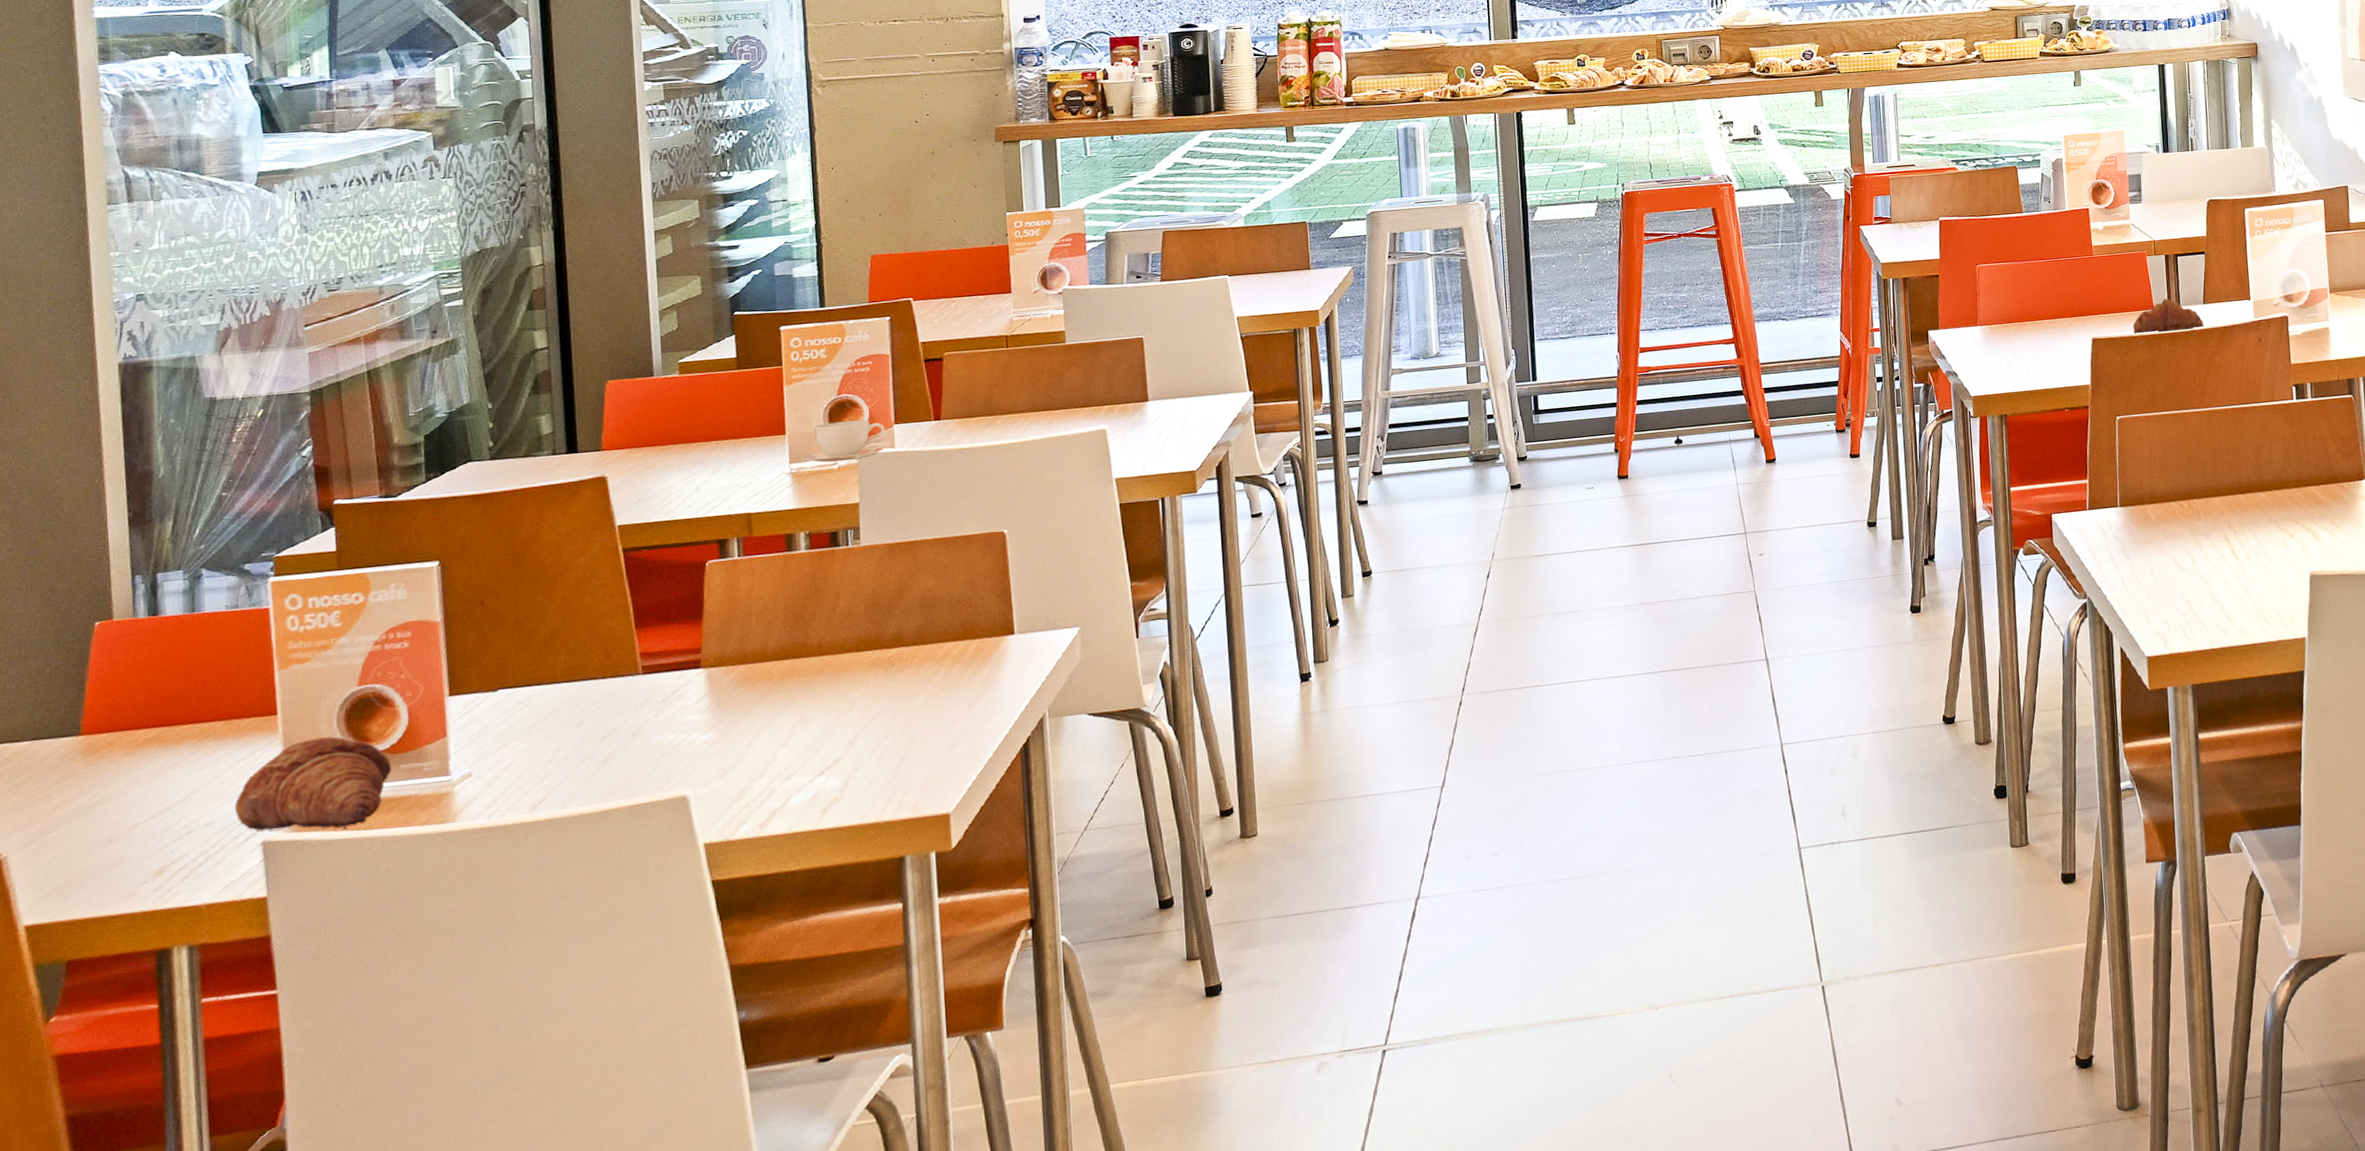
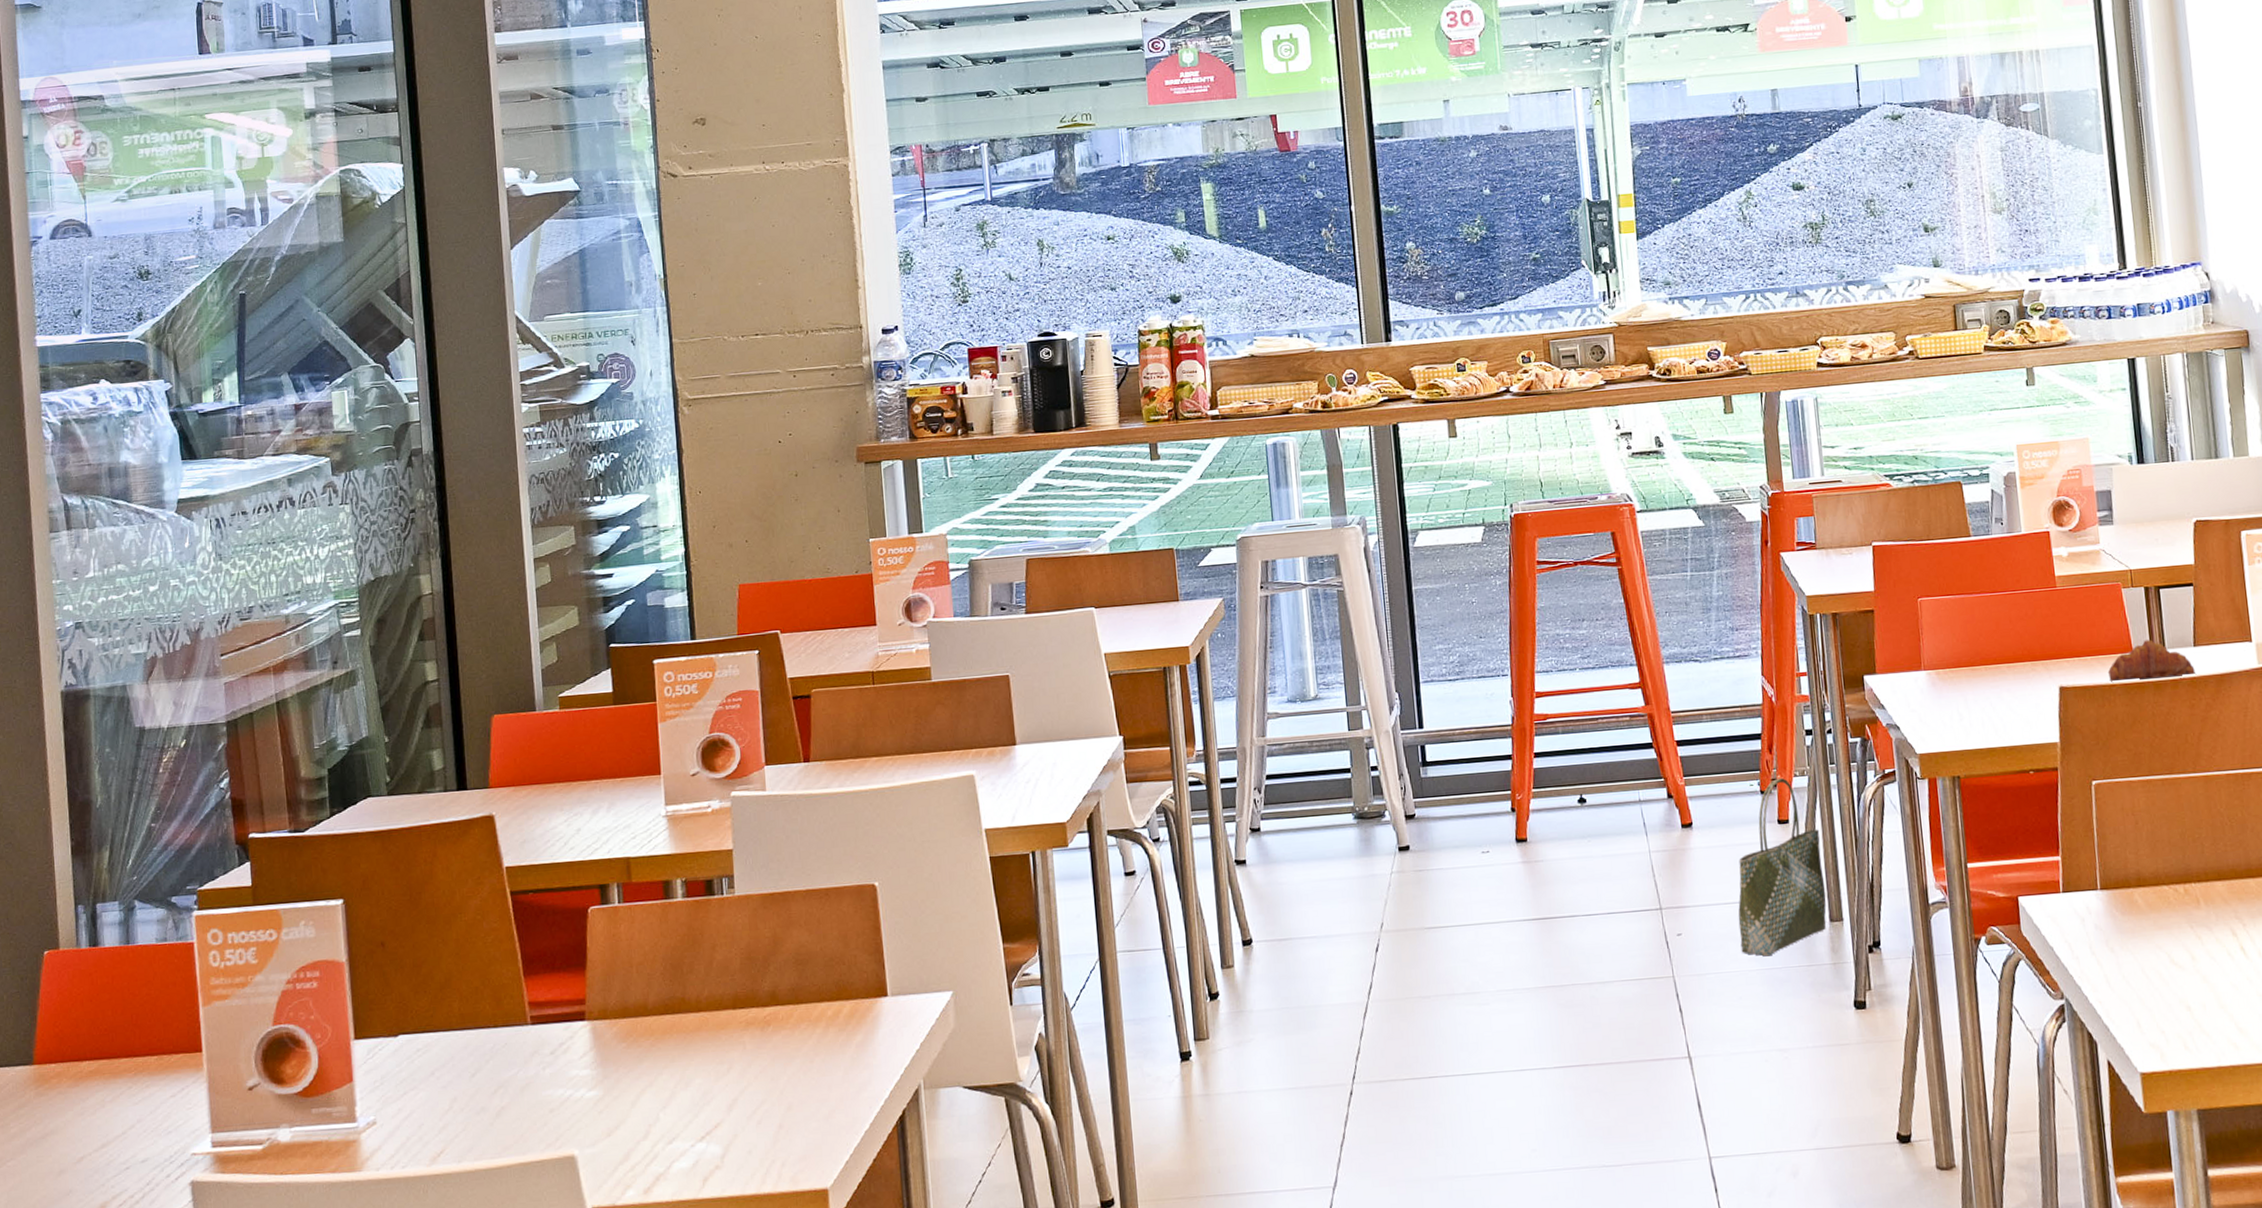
pastry: present [234,736,391,831] -> none [166,1076,304,1171]
teacup: present [801,419,885,463] -> none [676,760,757,805]
shopping bag: none [1813,419,1890,571] -> present [1738,778,1827,957]

